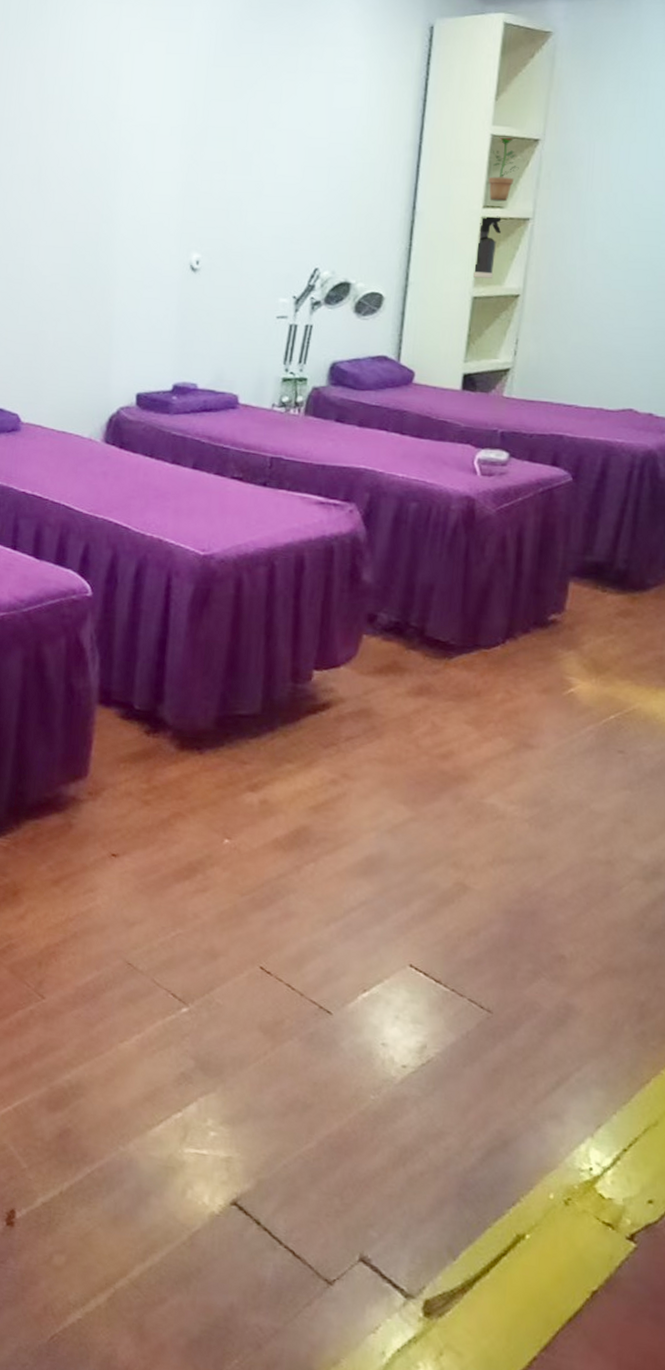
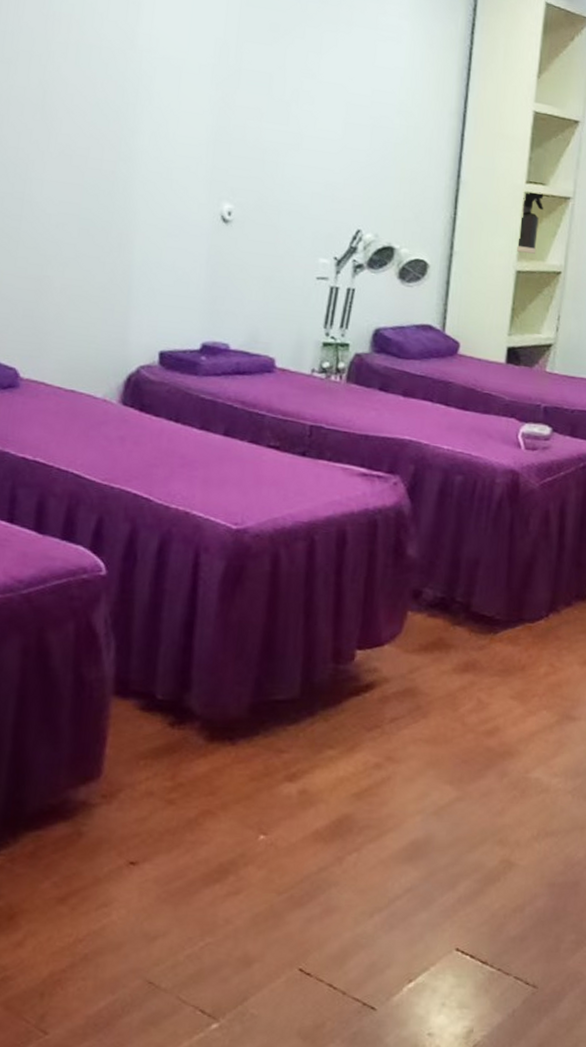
decorative plant: present [488,137,519,202] -> none [531,114,560,179]

